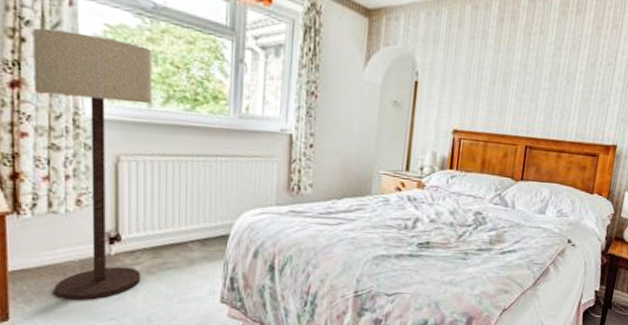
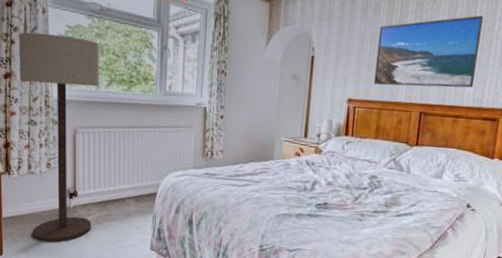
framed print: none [480,49,587,123] -> present [373,15,483,88]

